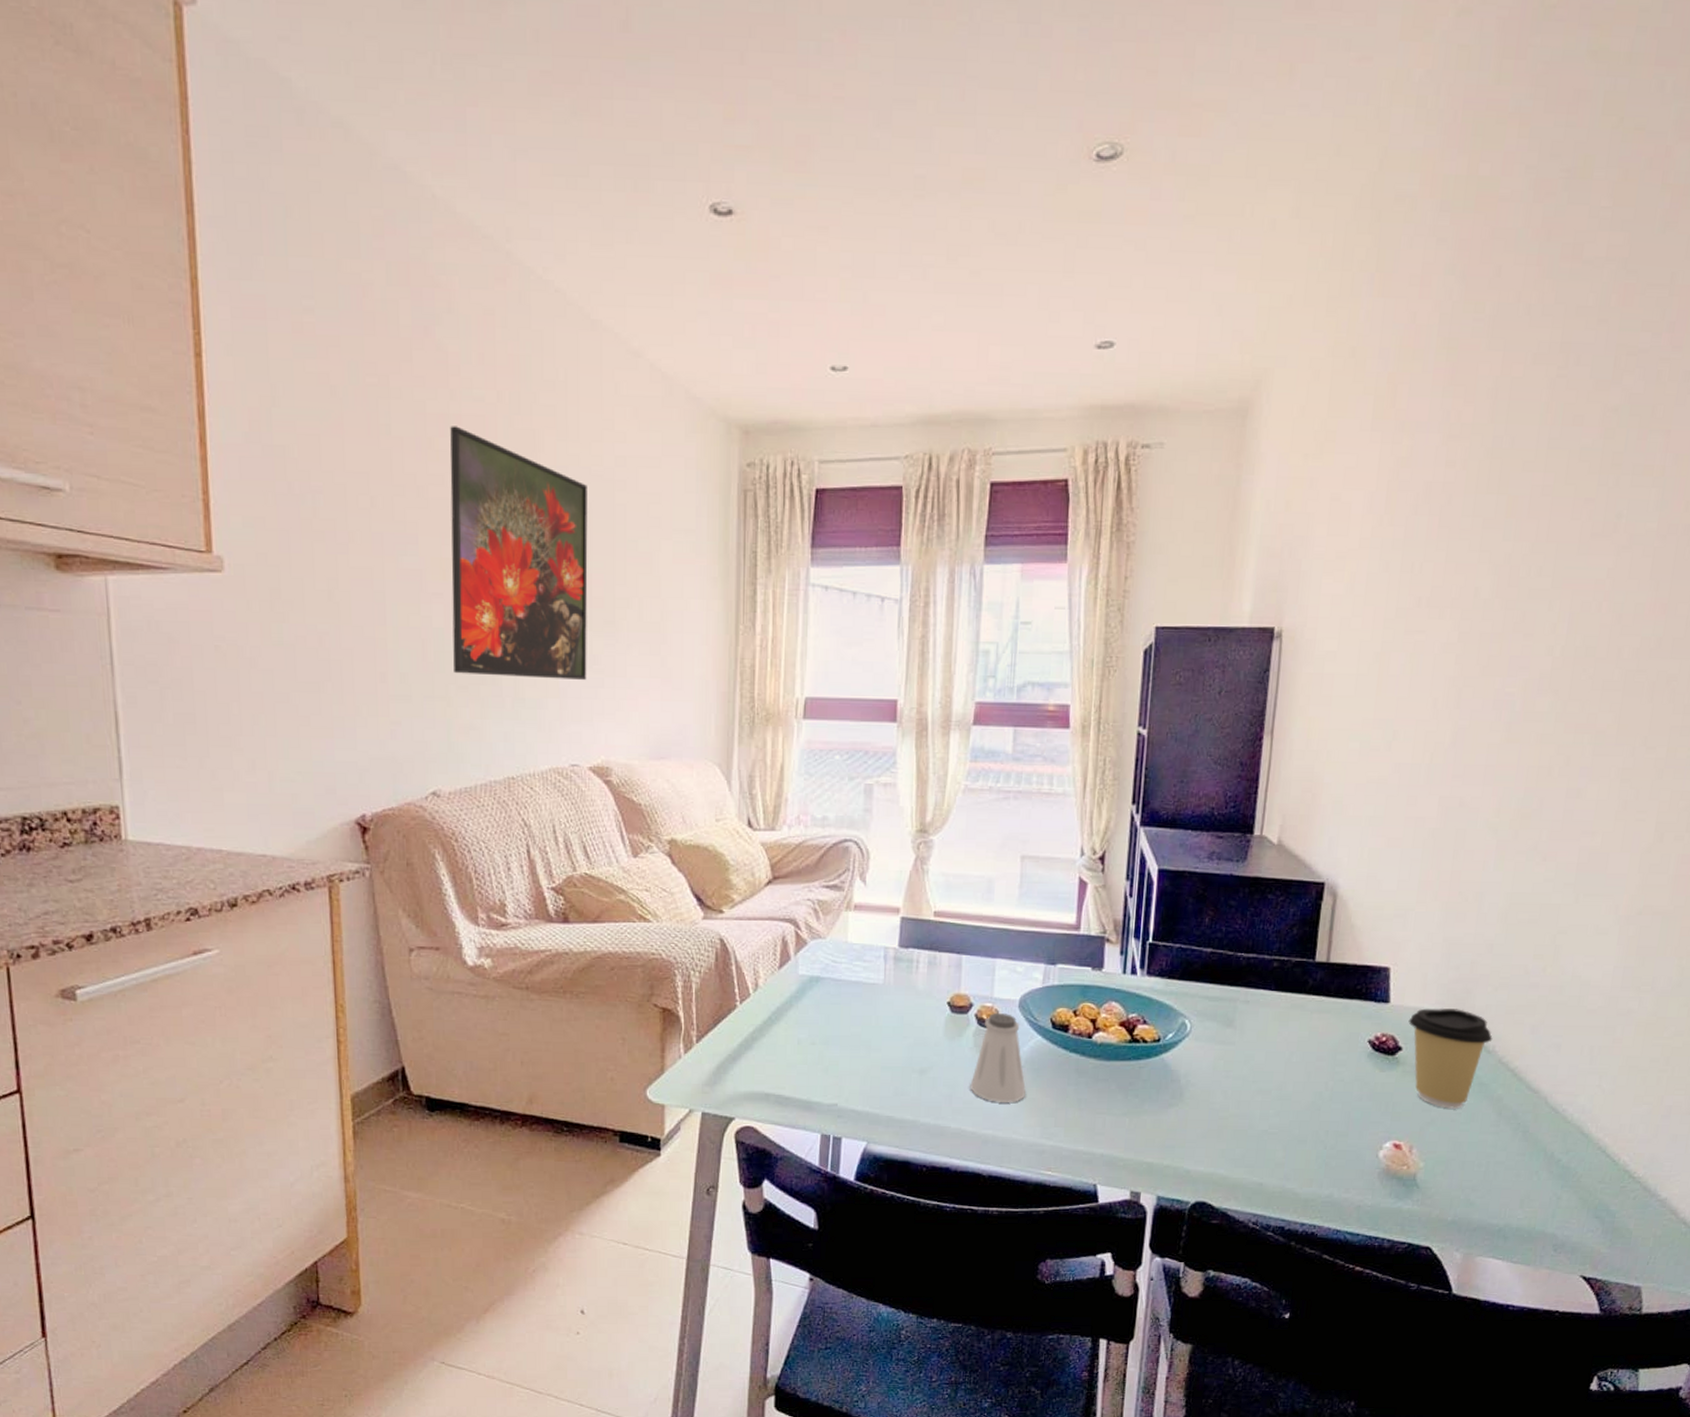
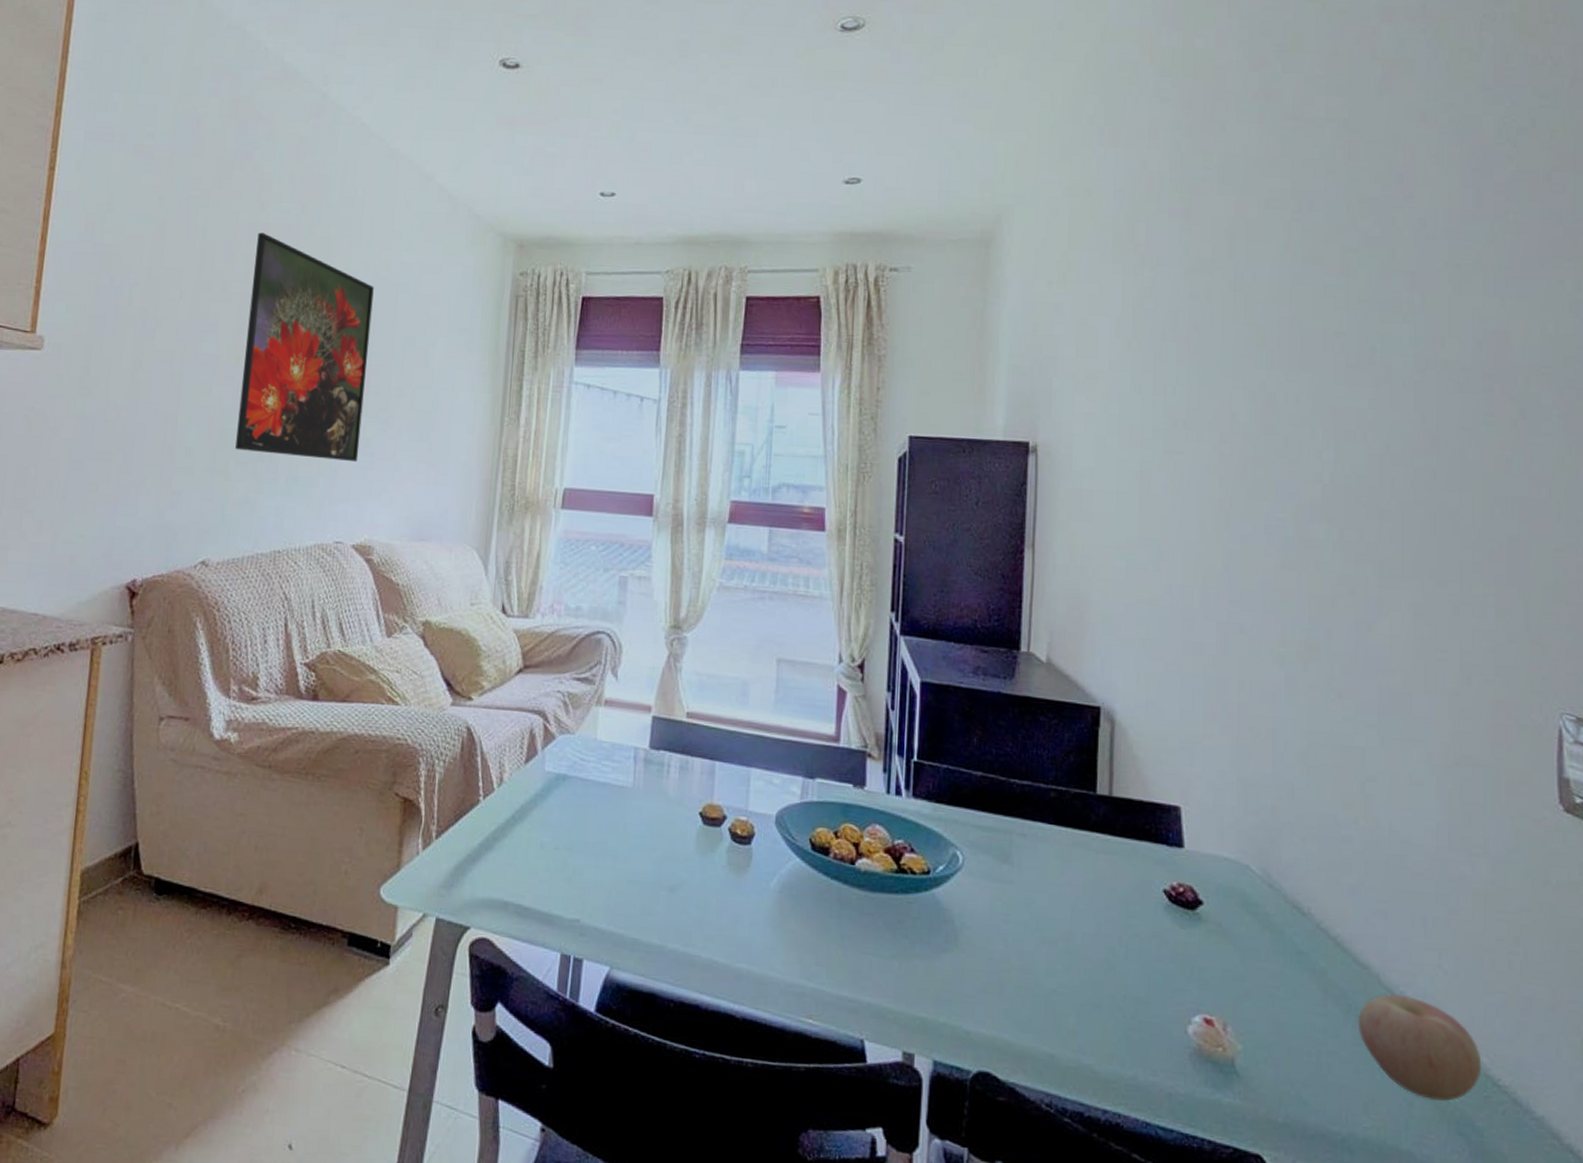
saltshaker: present [970,1012,1026,1102] -> none [722,828,783,933]
coffee cup: present [1408,1008,1493,1109] -> none [1207,857,1307,981]
apple: none [1524,1111,1623,1193] -> present [1357,993,1482,1101]

